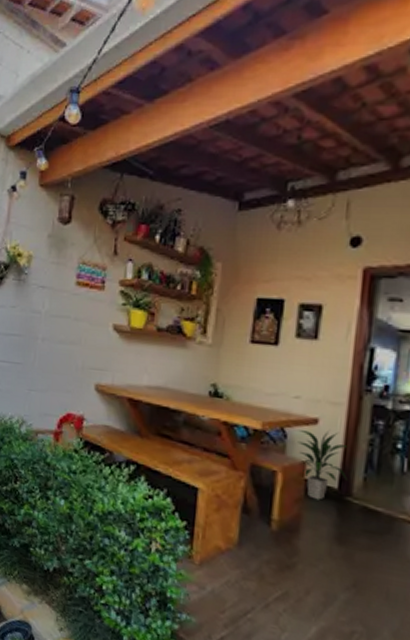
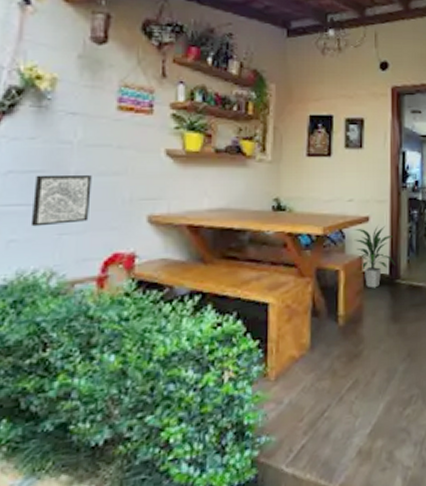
wall art: none [10,338,54,382] -> present [30,174,92,227]

